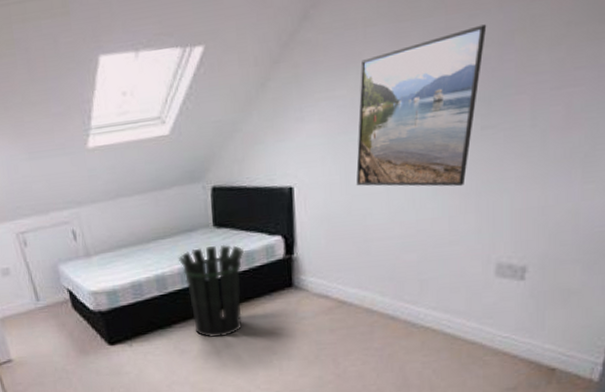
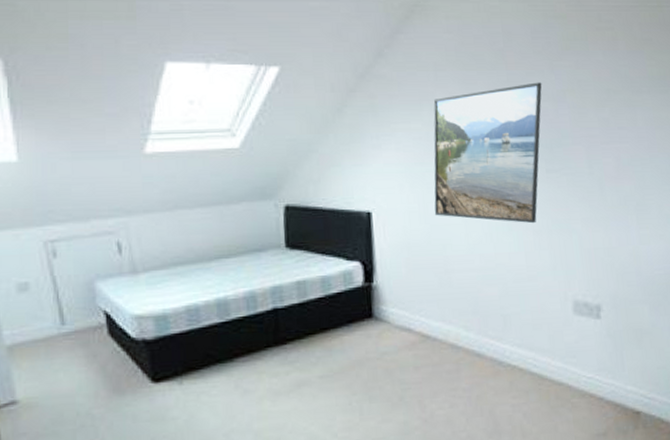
waste bin: present [178,244,244,338] -> none [244,267,319,375]

